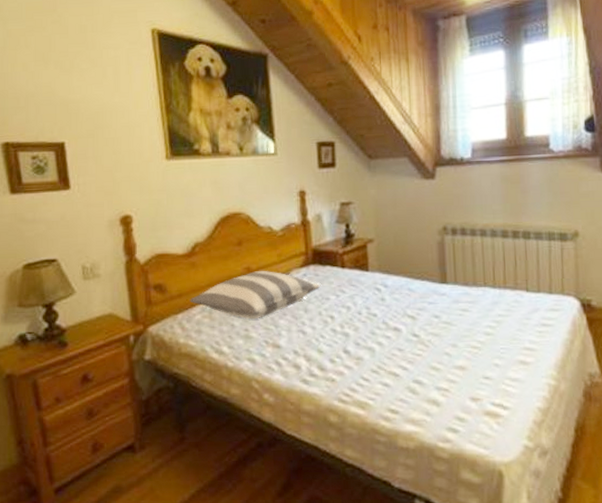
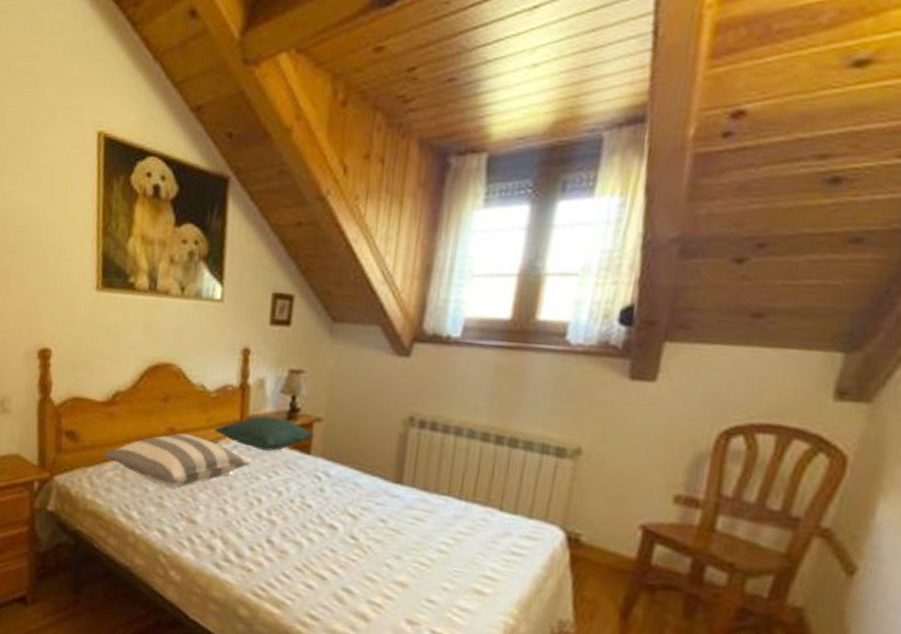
pillow: none [285,244,369,274] -> present [214,415,314,451]

